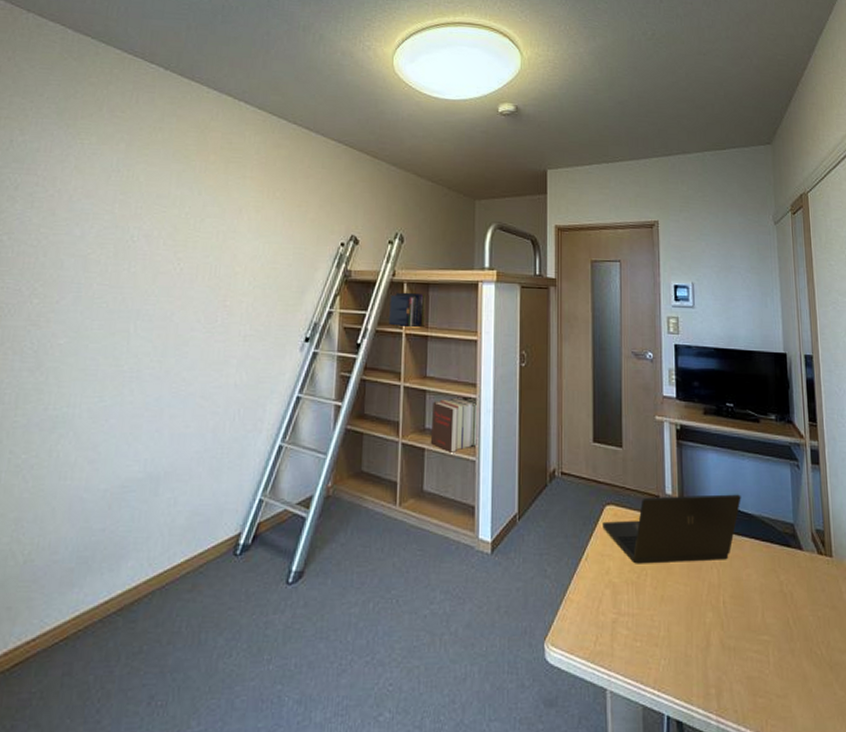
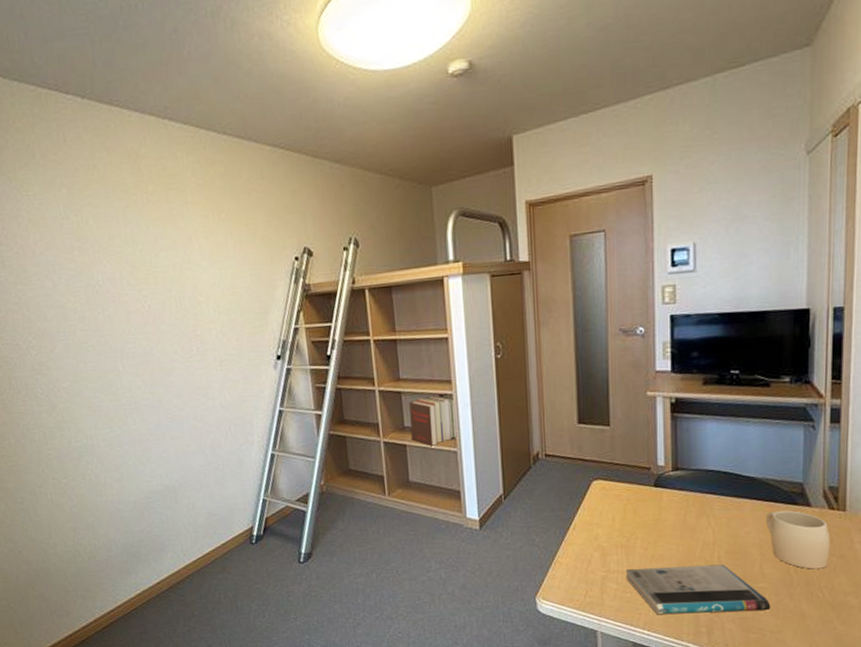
books: present [389,292,426,327] -> none [353,298,392,334]
laptop: present [602,494,741,564] -> none [590,460,743,530]
book: none [637,610,775,671] -> present [626,564,771,615]
mug: none [763,552,823,621] -> present [765,510,831,570]

